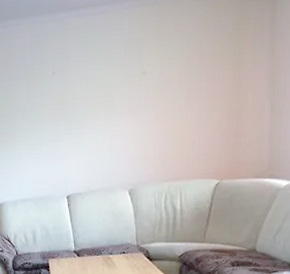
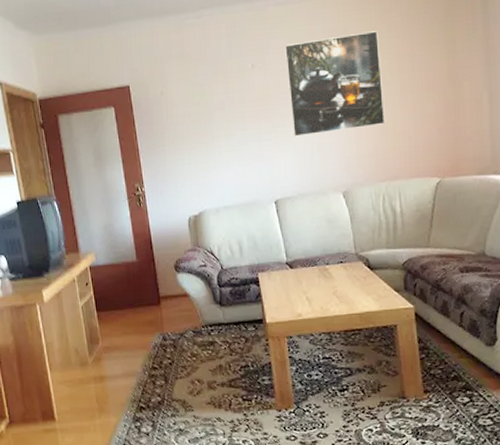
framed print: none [83,42,172,138] -> present [285,31,386,137]

